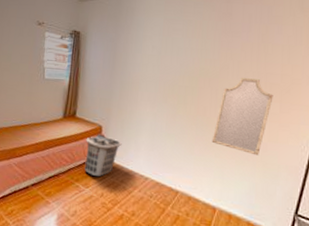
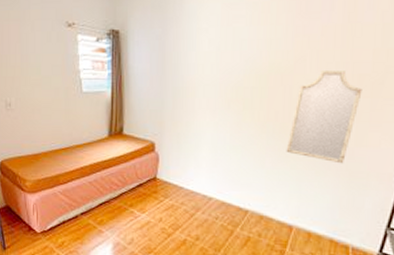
clothes hamper: present [84,134,122,177] -> none [137,152,179,201]

